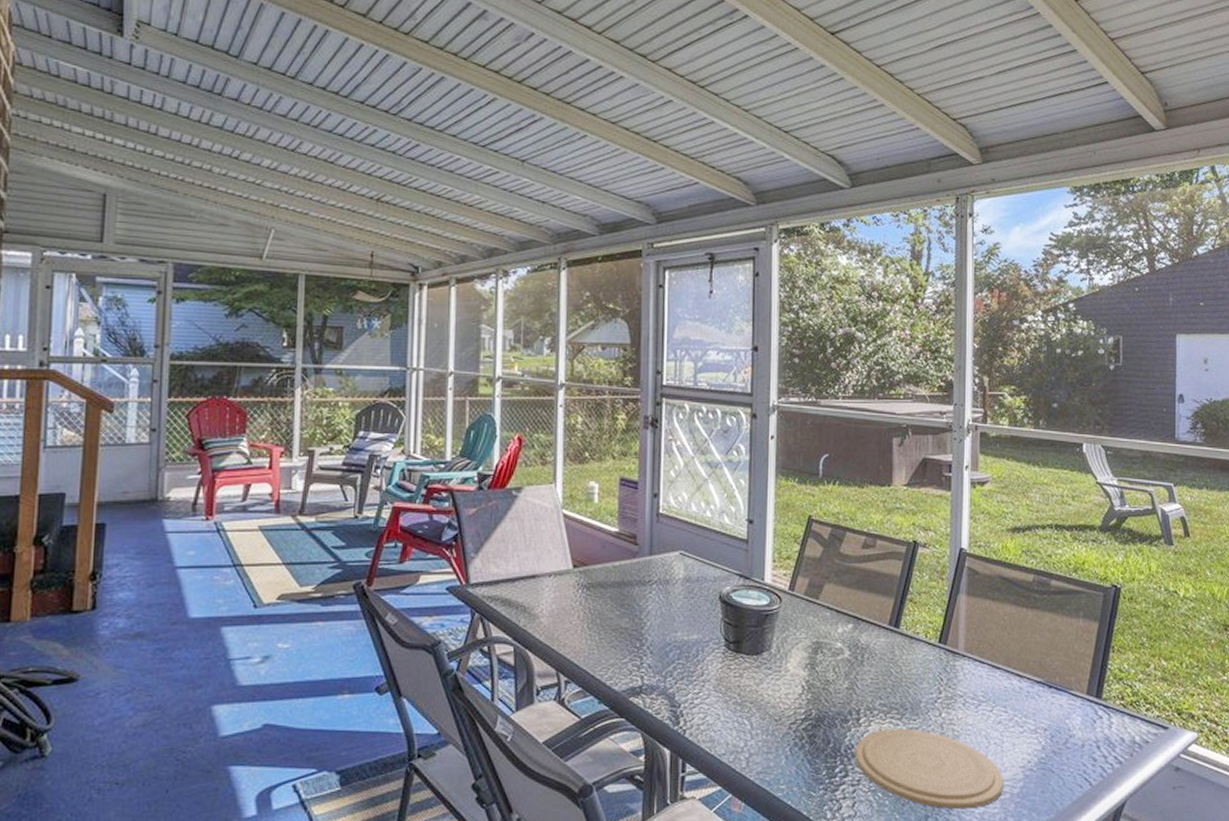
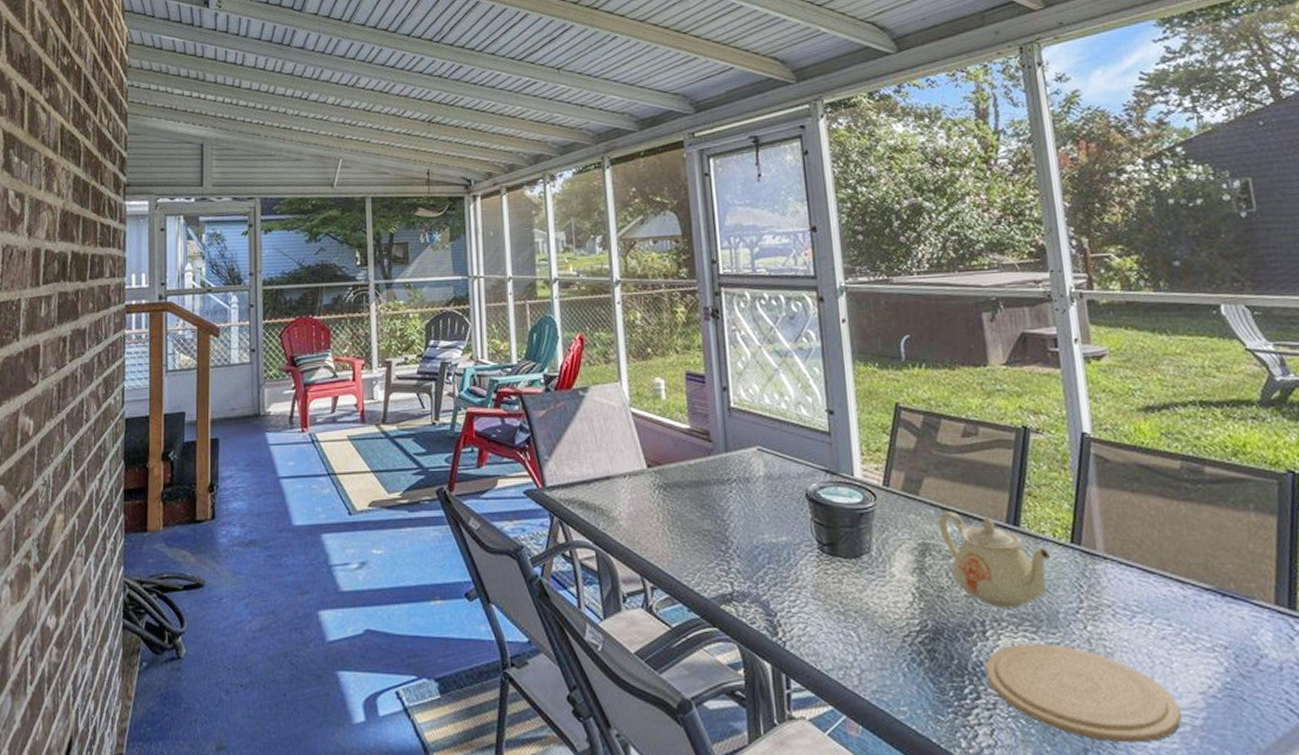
teapot: none [832,614,922,699] -> present [938,511,1052,609]

